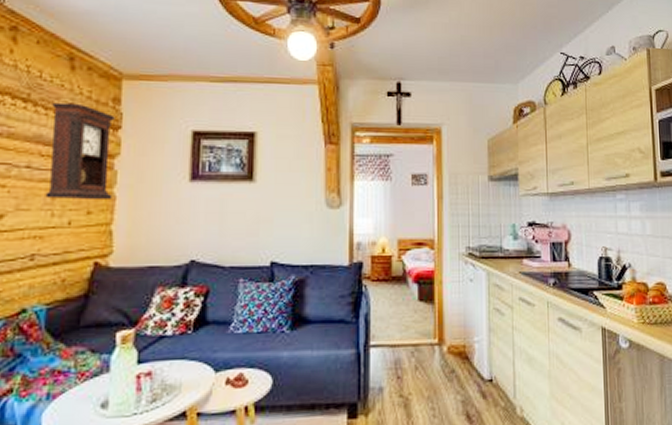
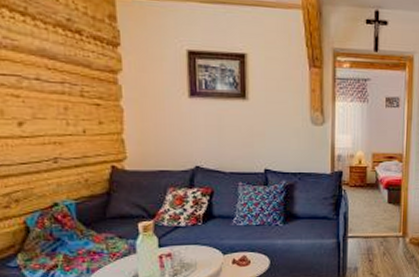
pendulum clock: present [45,102,115,201] -> none [50,17,120,112]

